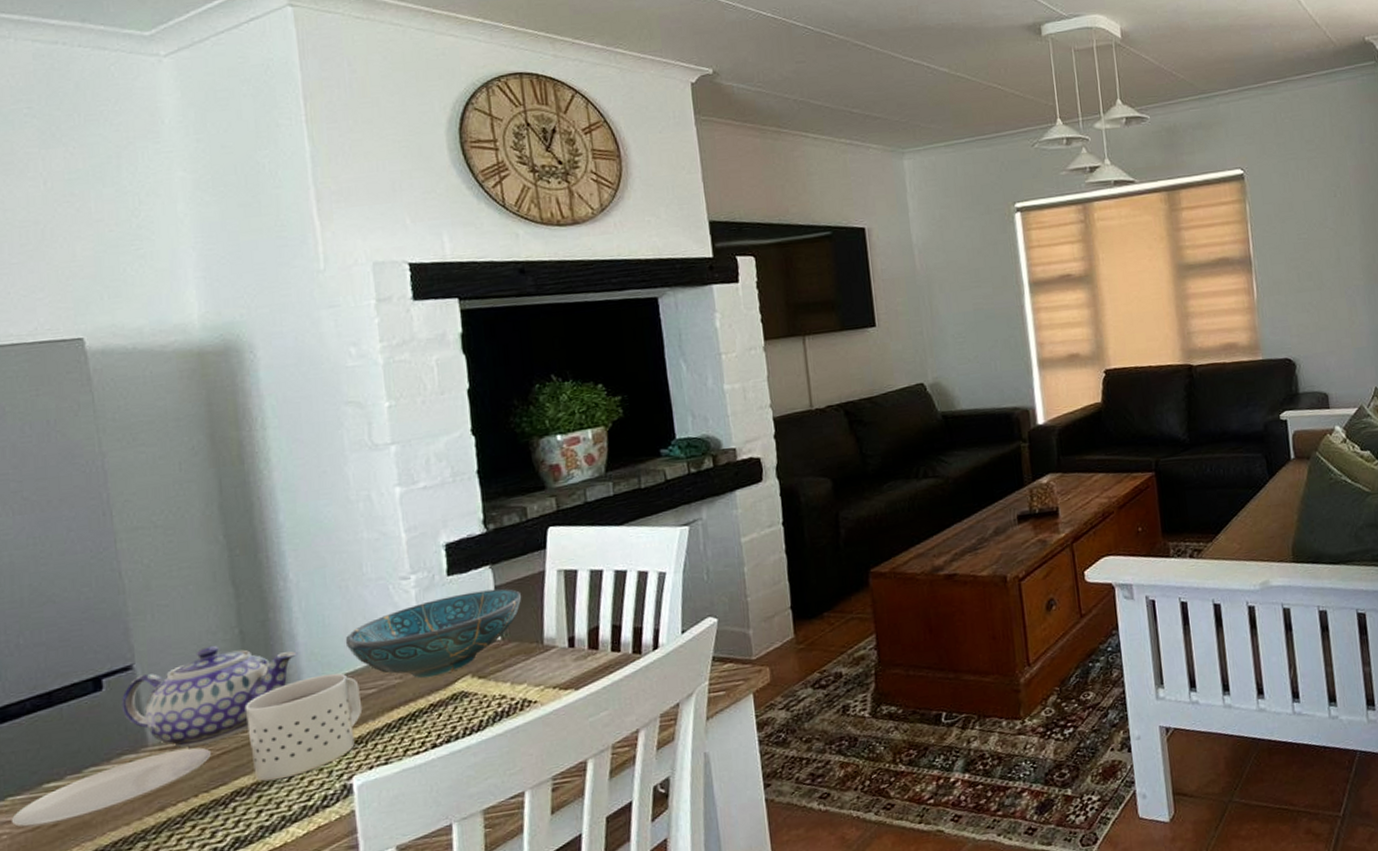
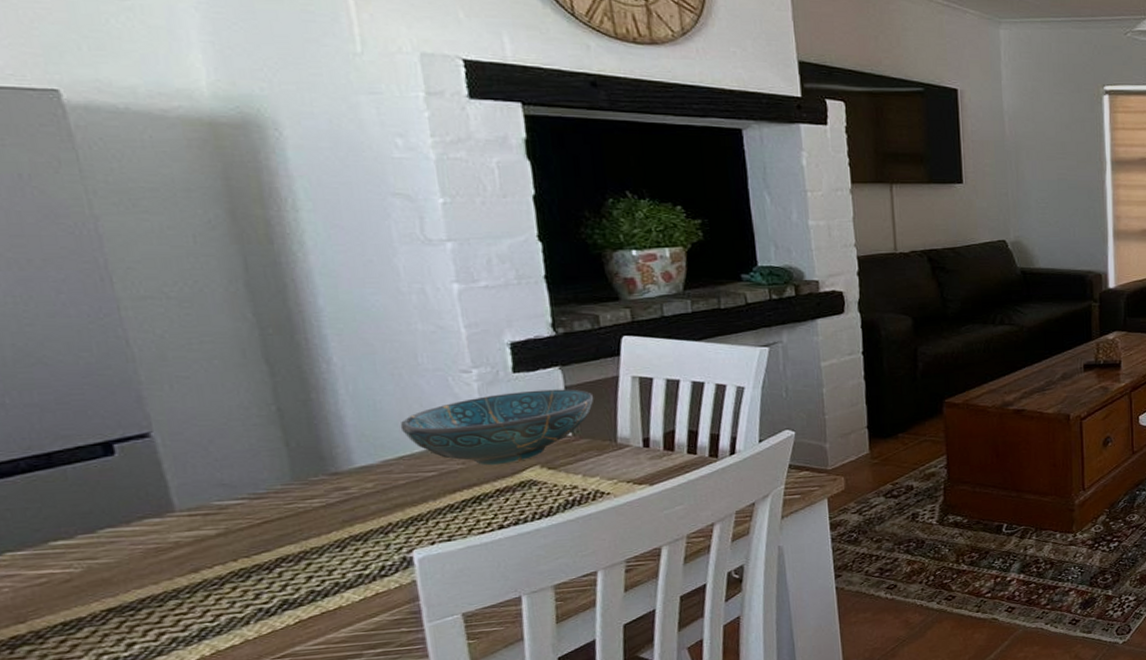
plate: present [10,747,211,828] -> none [12,516,250,582]
teapot: present [121,645,297,748] -> none [138,420,346,516]
mug: present [244,673,363,782] -> none [287,455,422,551]

